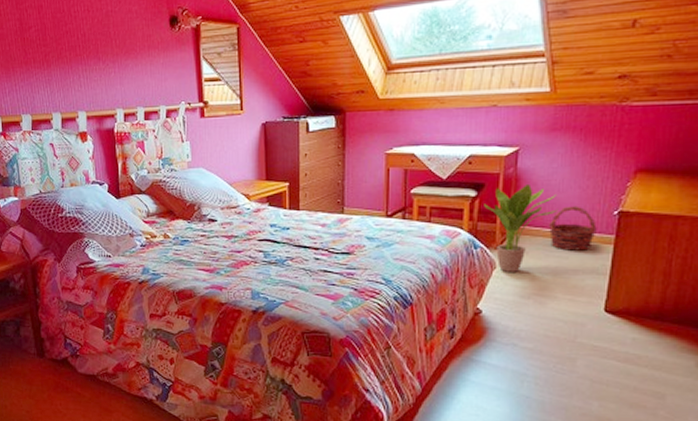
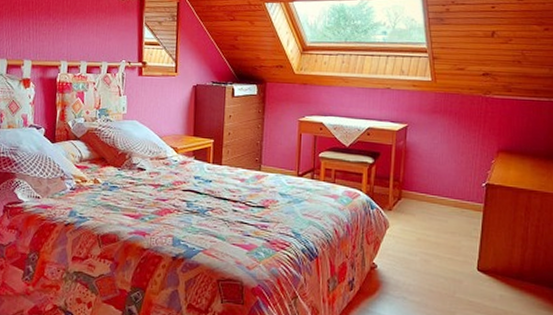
potted plant: present [484,185,558,272] -> none [379,156,439,232]
basket: present [549,206,597,251] -> none [432,176,469,216]

